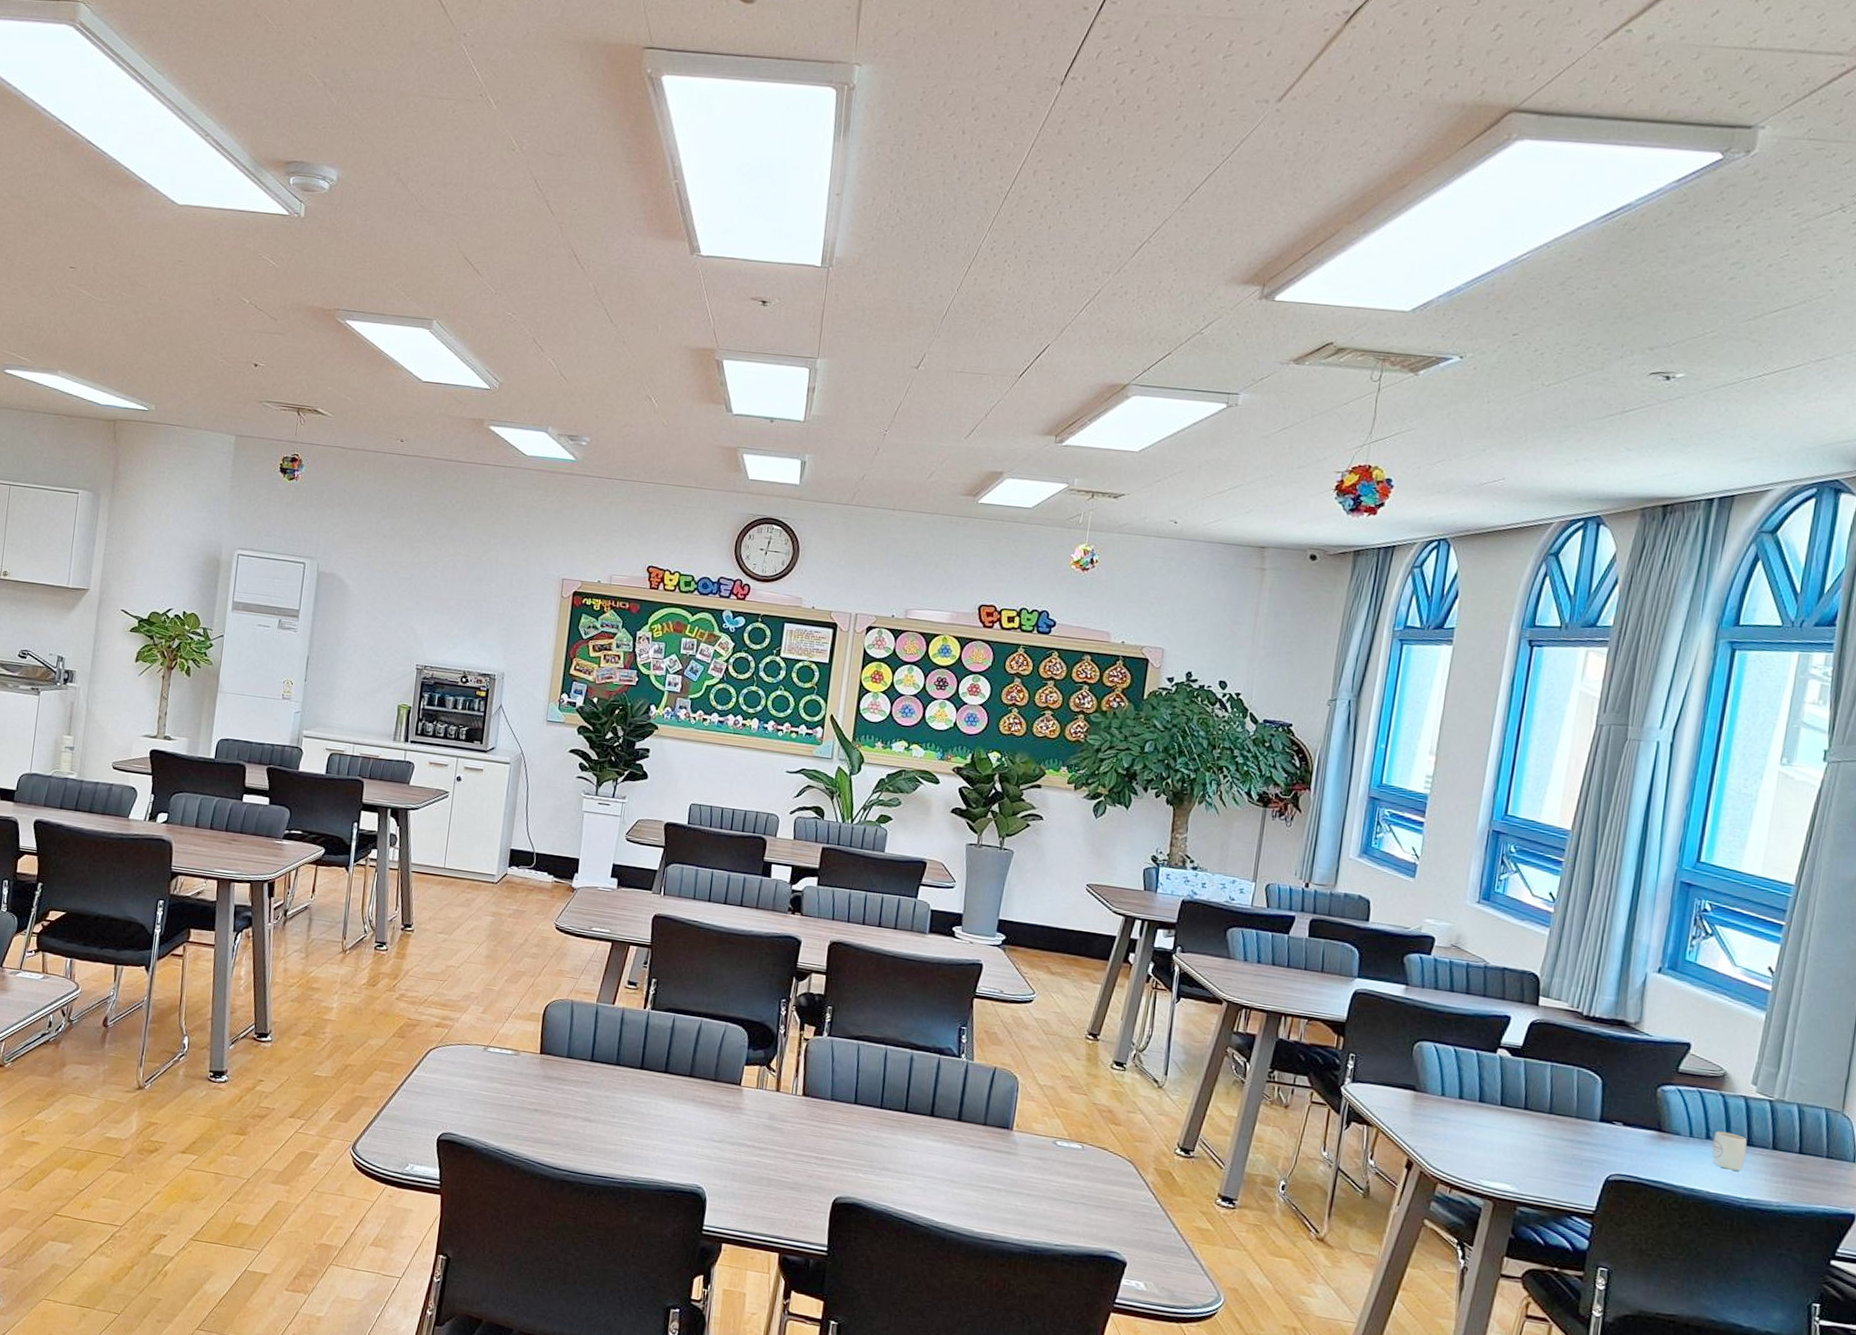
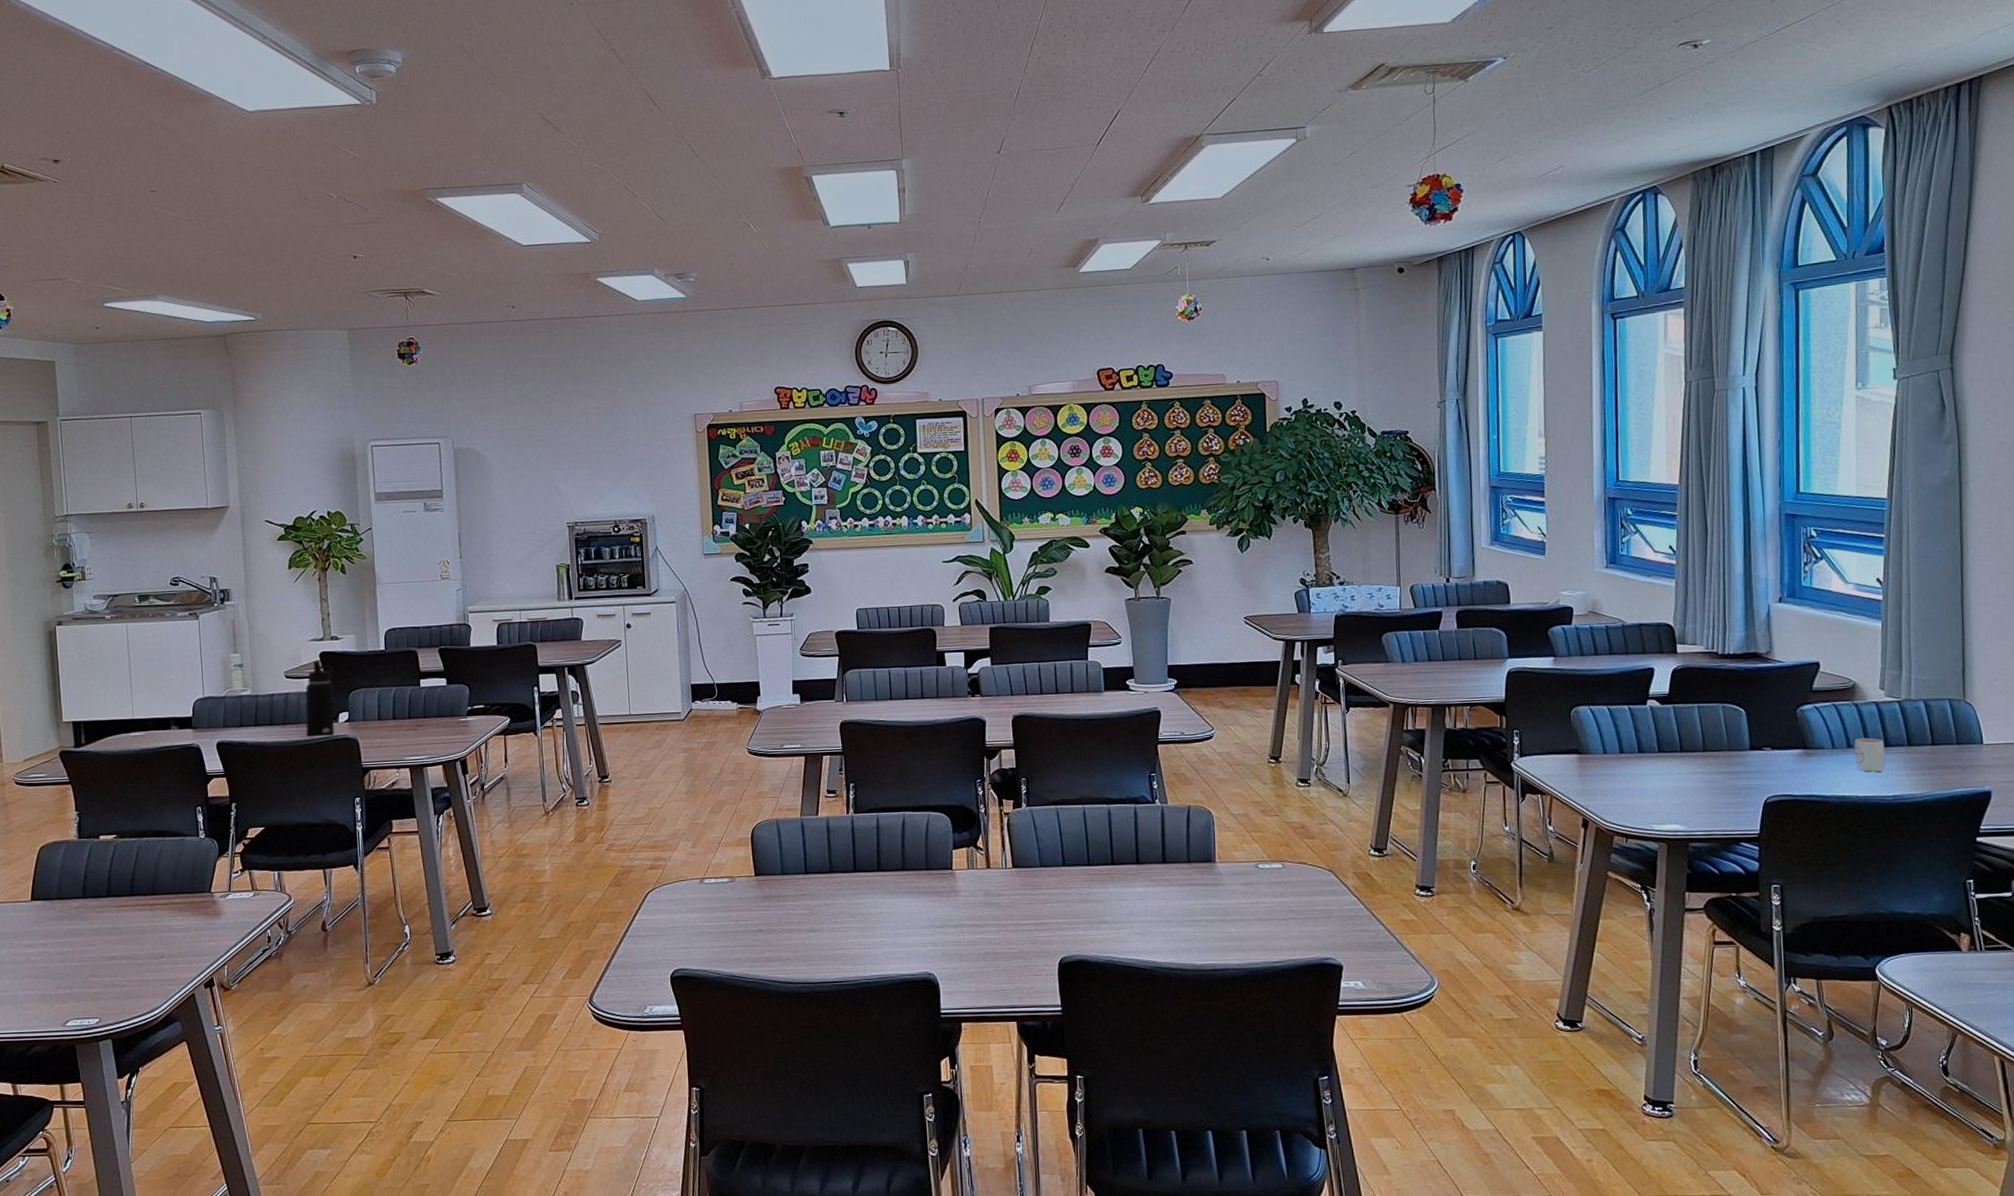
water bottle: none [123,756,161,836] -> present [305,660,335,739]

